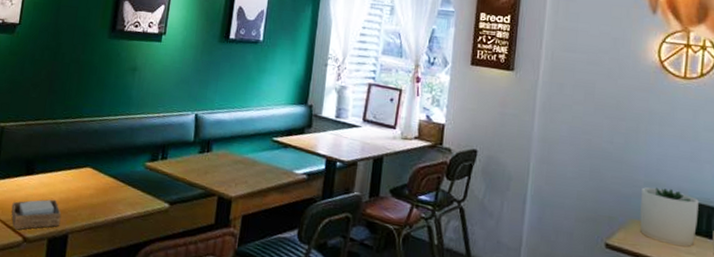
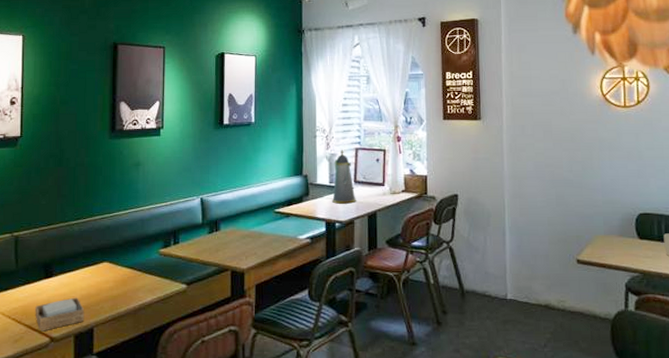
coffee pot: none [336,83,363,143] -> present [332,150,356,204]
planter: present [640,187,699,247] -> none [601,204,651,253]

